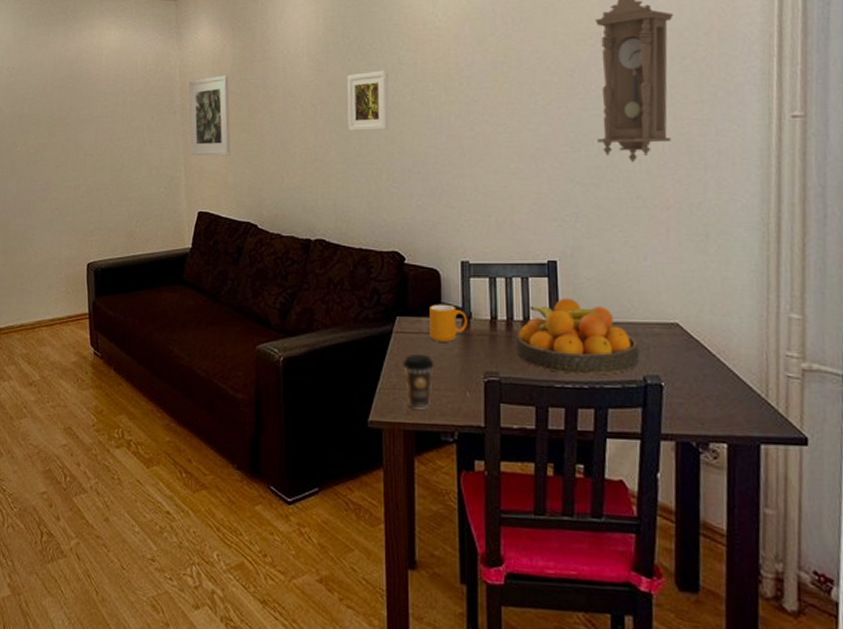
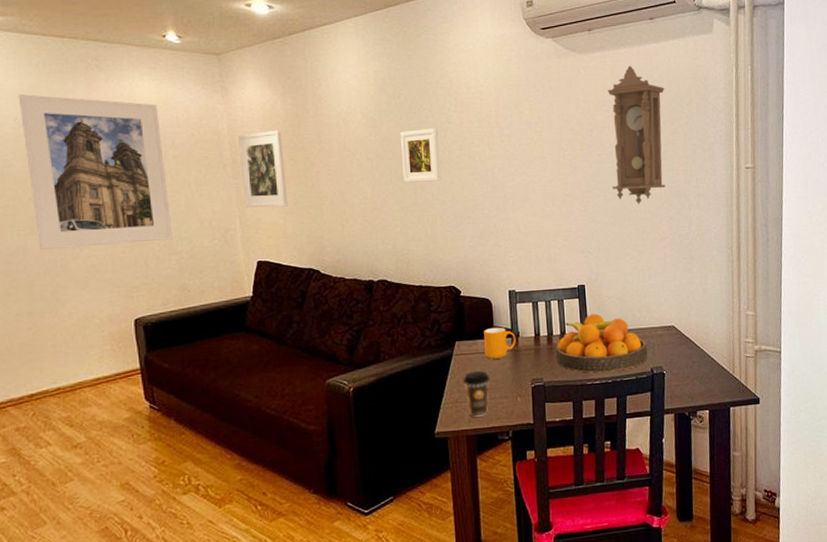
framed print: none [11,45,125,191] -> present [18,94,172,249]

